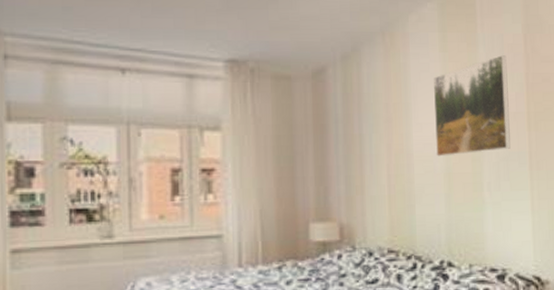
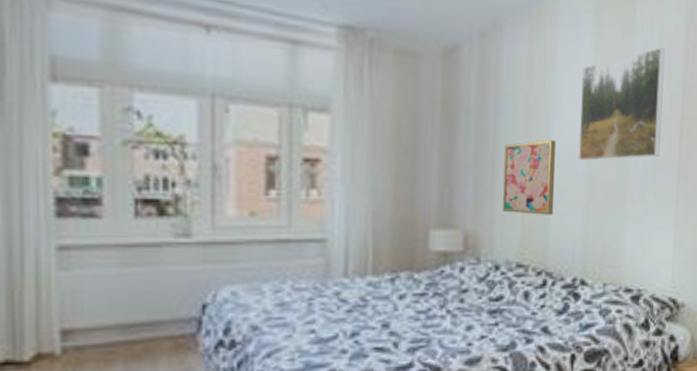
wall art: none [369,141,418,206] -> present [502,140,557,215]

